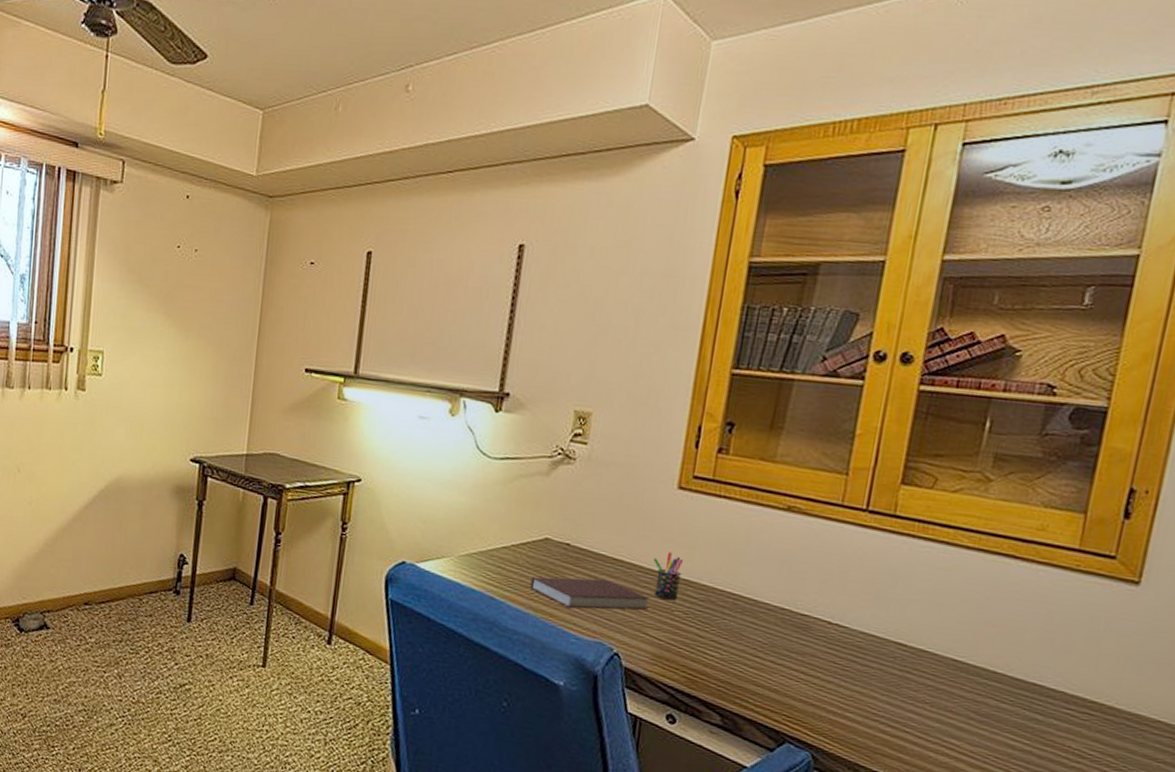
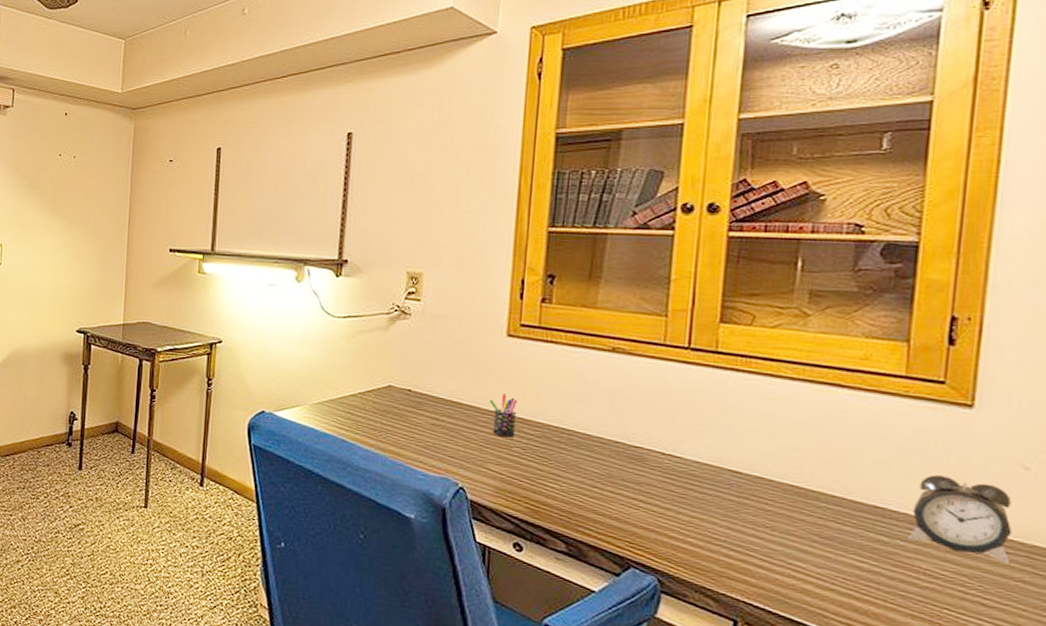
notebook: present [530,576,650,611] -> none [377,420,489,448]
alarm clock: none [1062,653,1164,745] -> present [908,475,1012,564]

